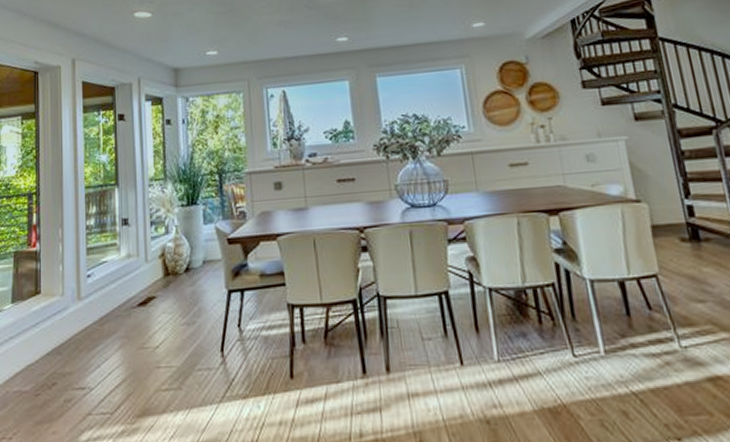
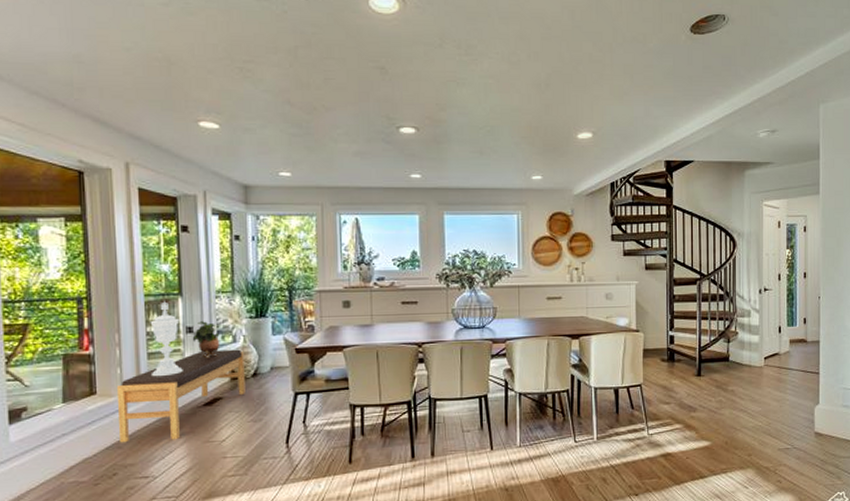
bench: none [58,241,178,348] -> present [116,349,245,443]
decorative urn: none [89,191,119,274] -> present [150,300,183,377]
potted plant: none [127,212,154,253] -> present [192,321,220,359]

